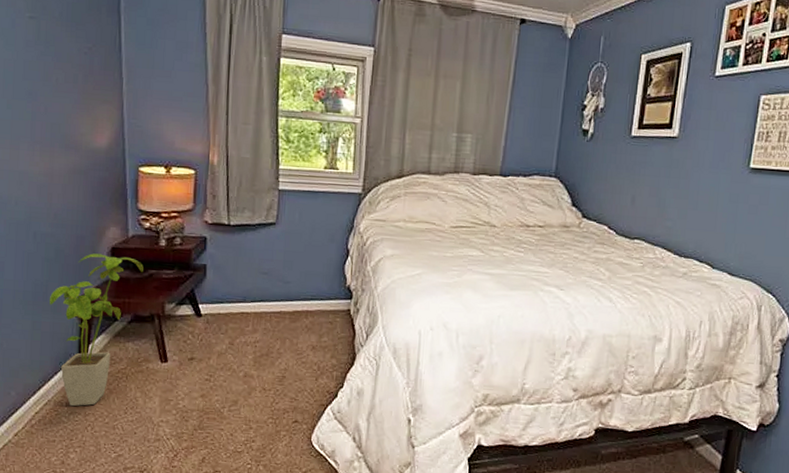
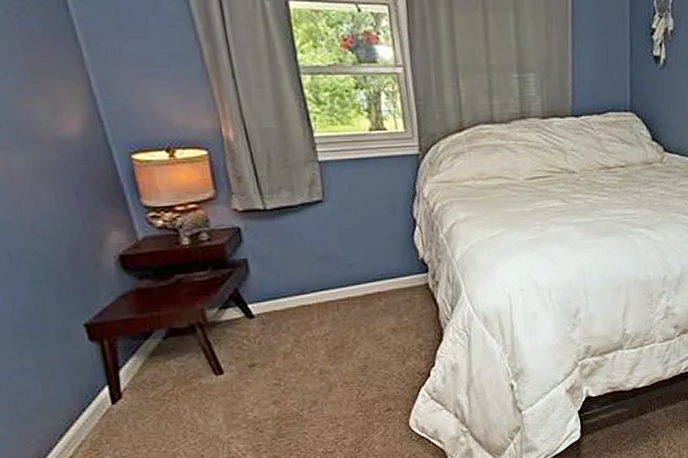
house plant: present [49,253,143,407] -> none [50,264,168,443]

